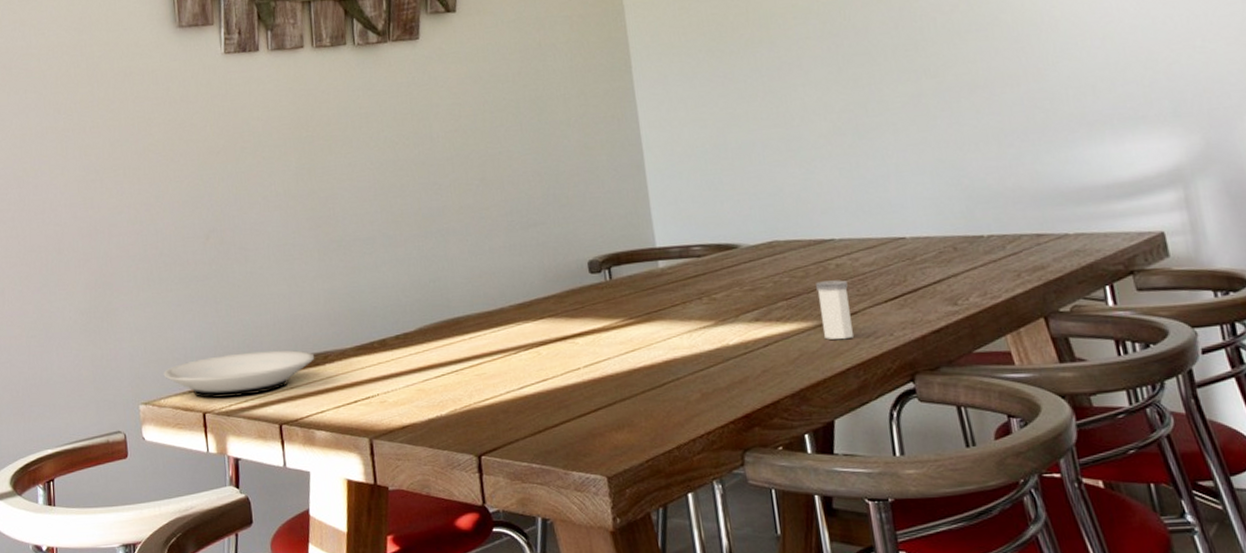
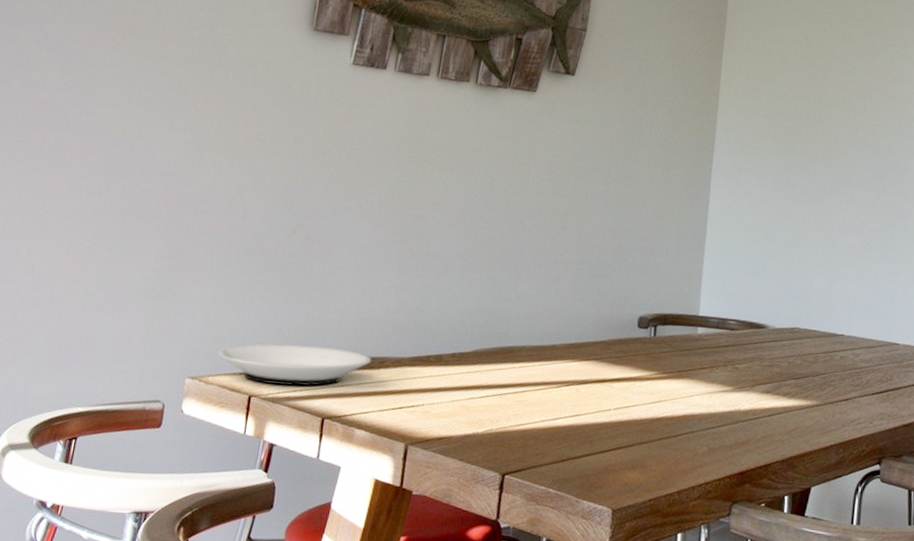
salt shaker: present [816,280,853,340] -> none [819,368,846,421]

